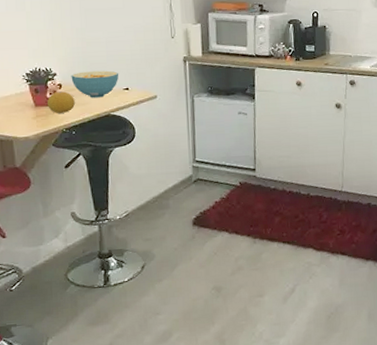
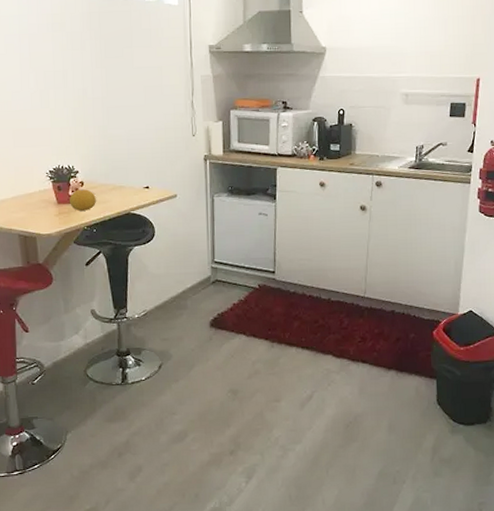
cereal bowl: present [71,70,119,98] -> none [93,168,140,196]

